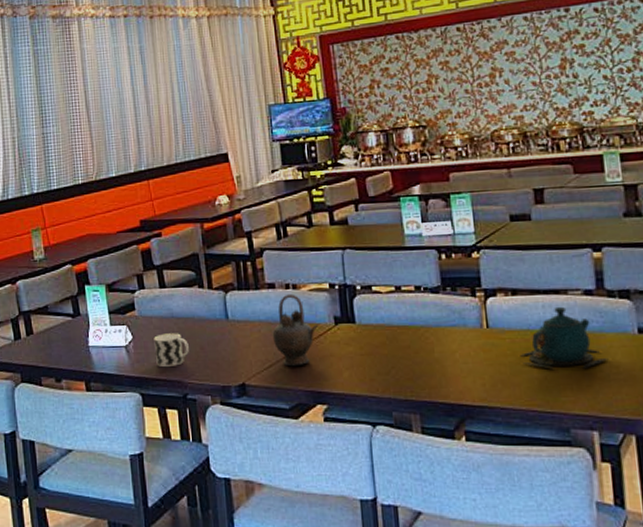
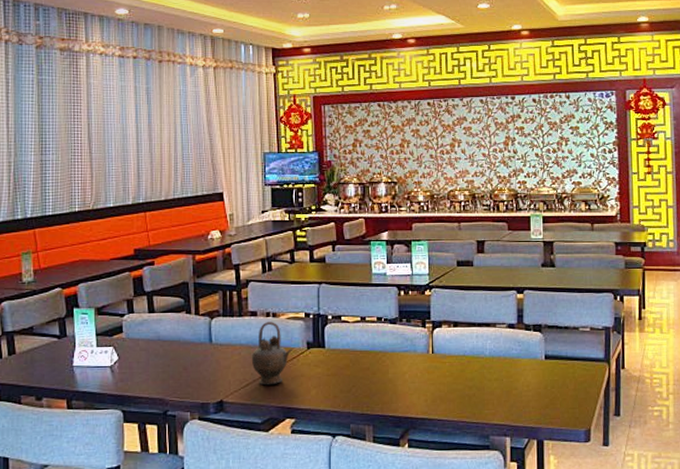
cup: present [154,333,189,367] -> none [139,354,172,385]
teapot: present [520,306,609,369] -> none [456,337,522,388]

